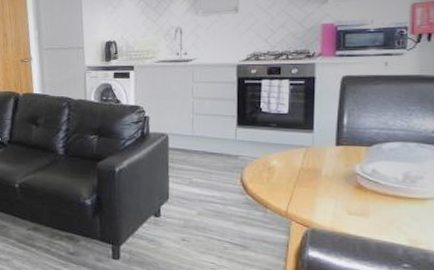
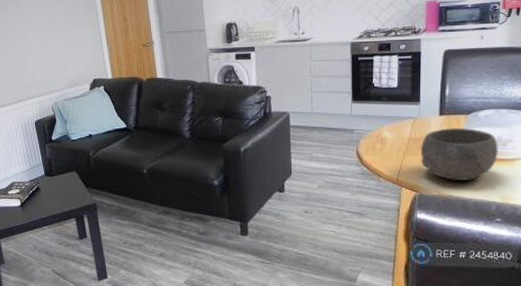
bowl: none [314,160,406,219] -> present [421,128,498,180]

